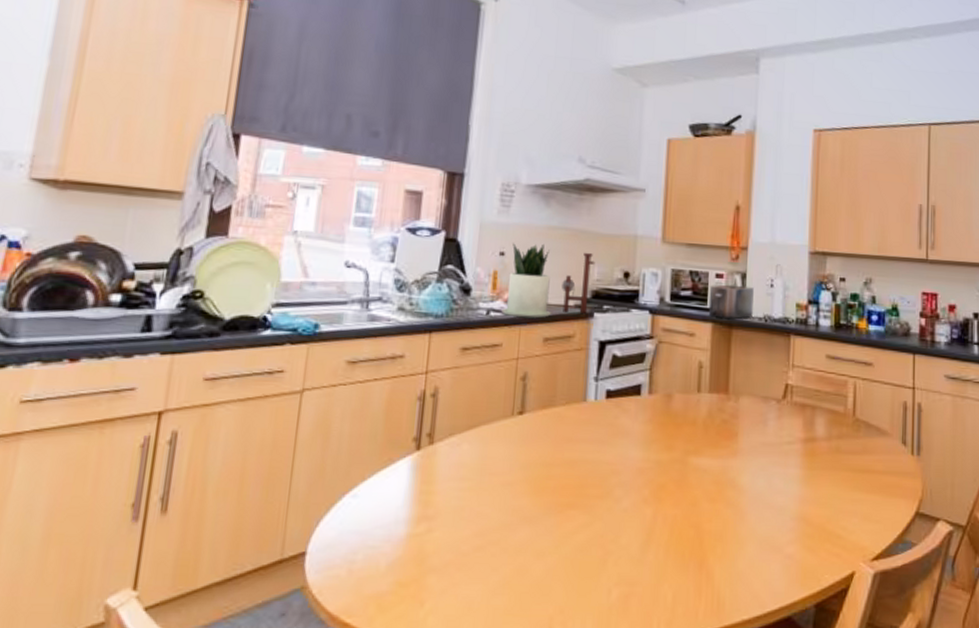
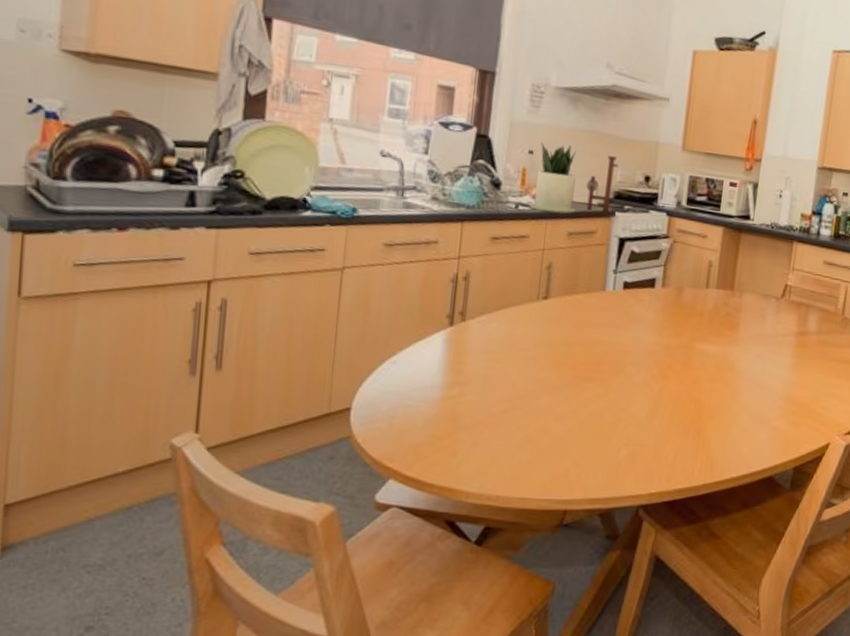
toaster: present [708,284,754,320] -> none [720,192,764,225]

